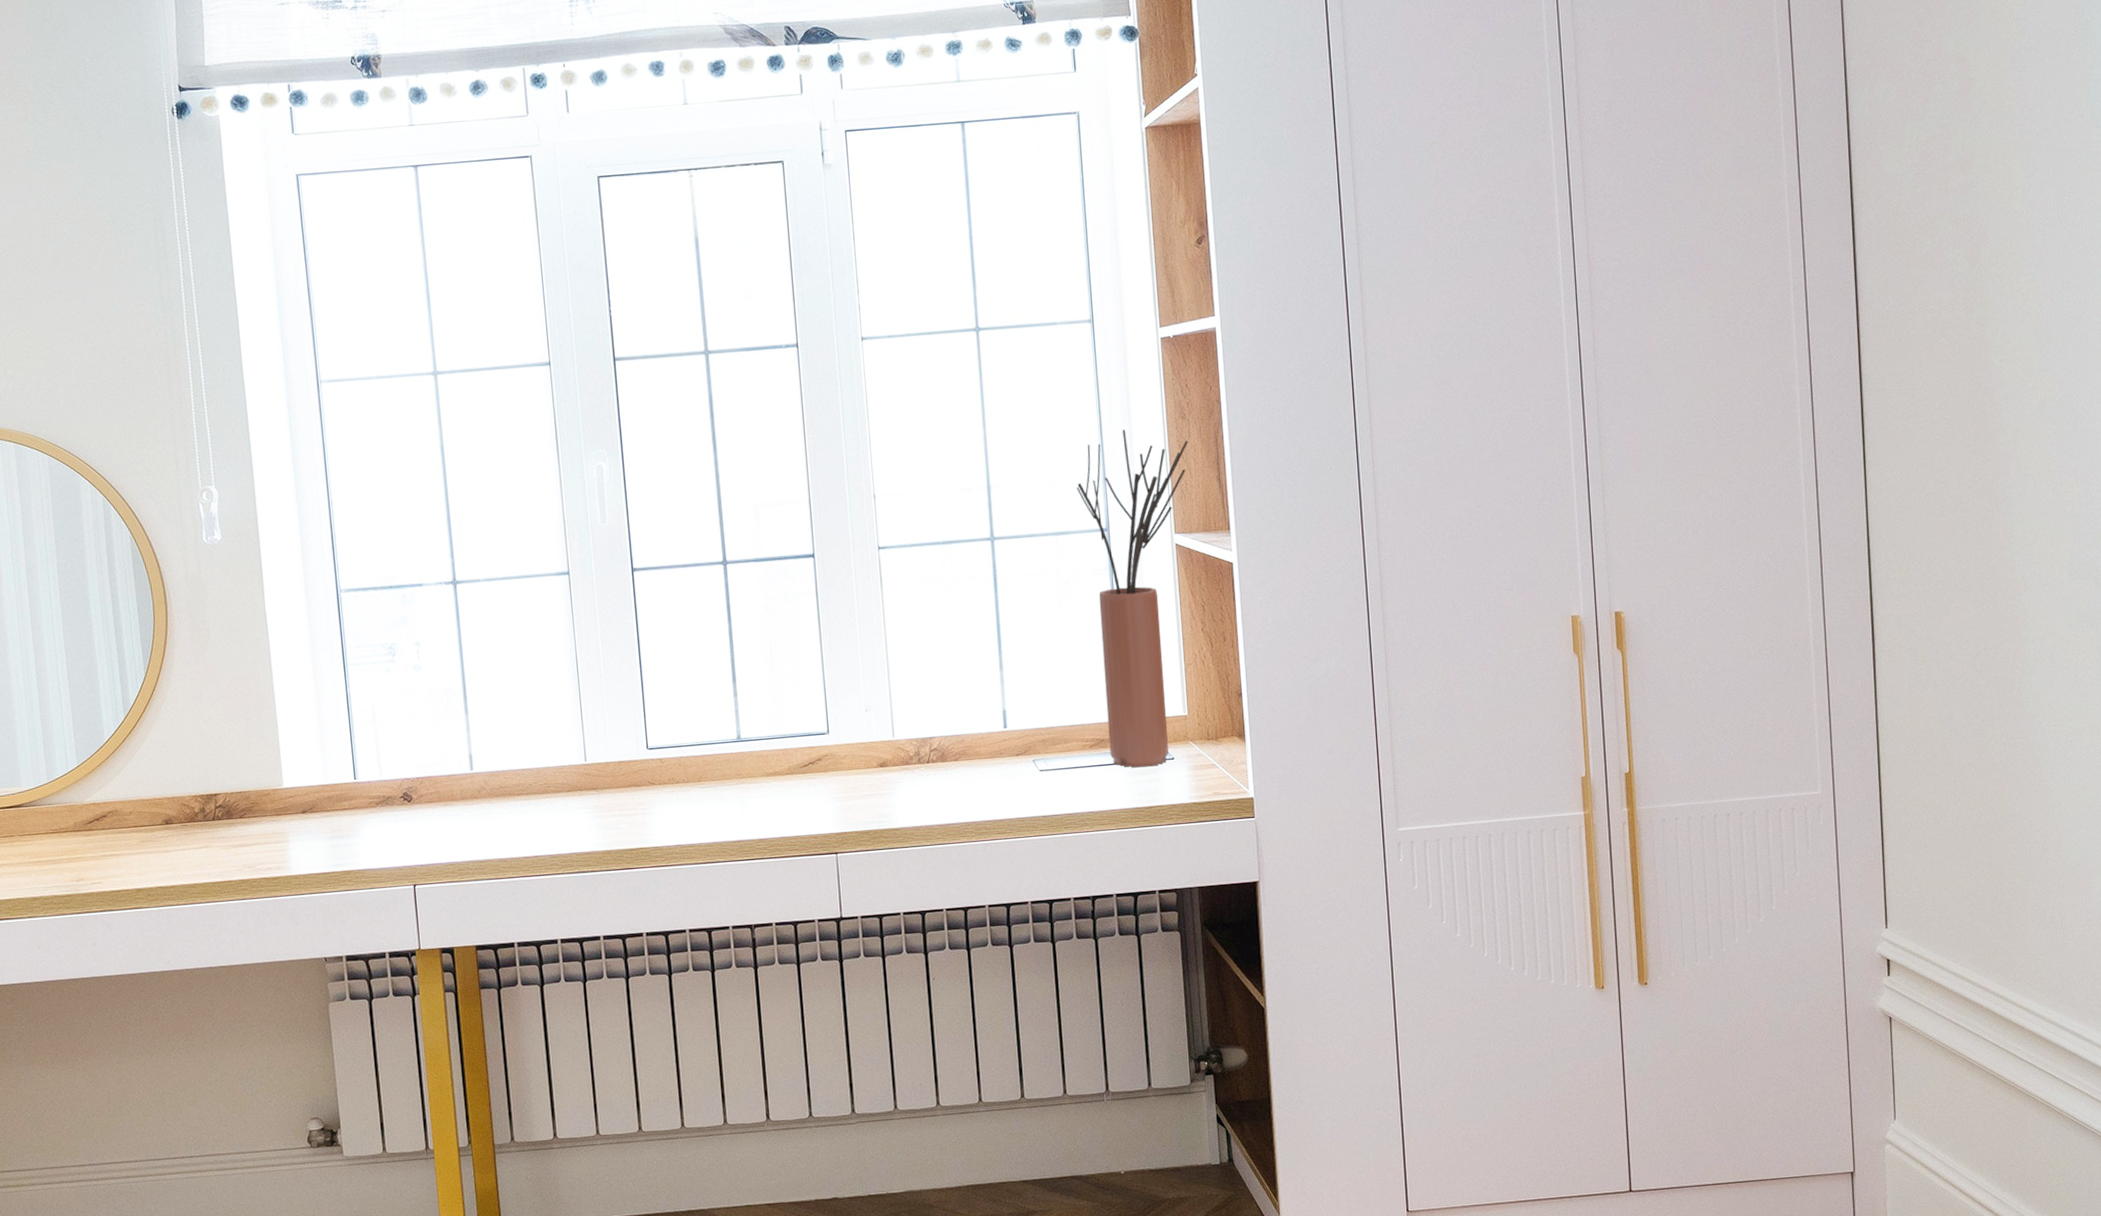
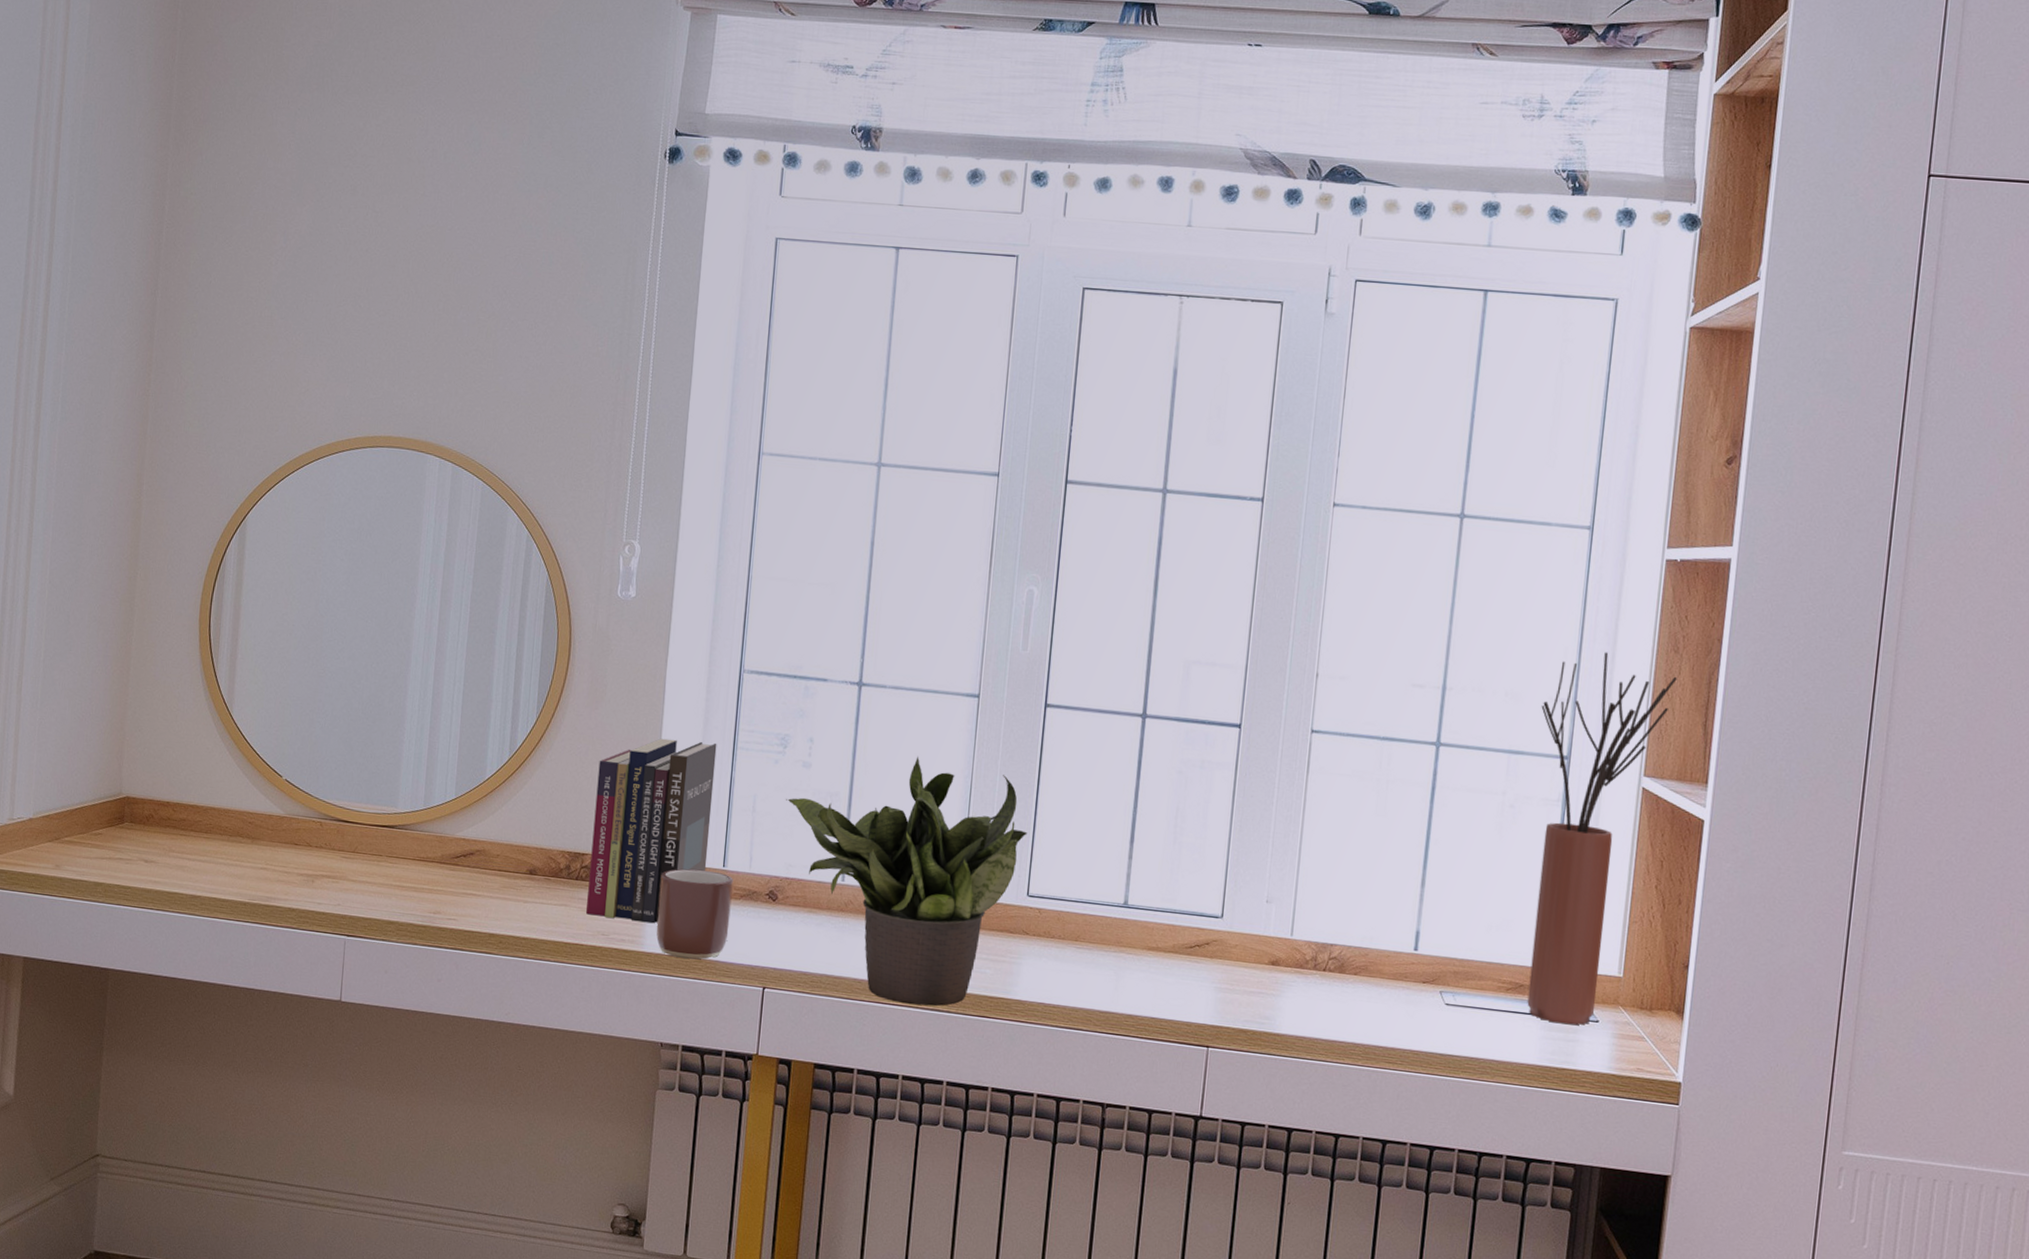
books: none [215,664,339,851] -> present [586,738,717,924]
mug: none [295,785,371,874] -> present [656,868,733,960]
potted plant: none [403,639,637,873] -> present [786,755,1028,1006]

